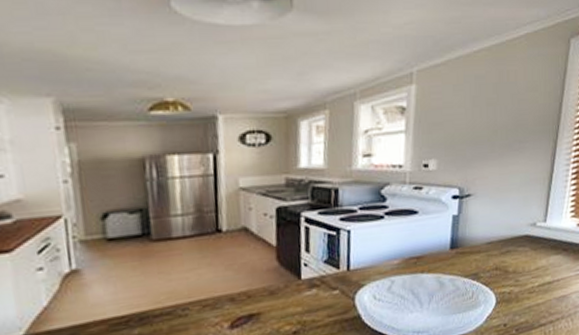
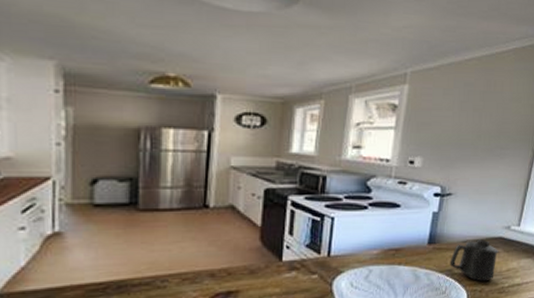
mug: none [474,239,526,283] -> present [449,239,499,282]

